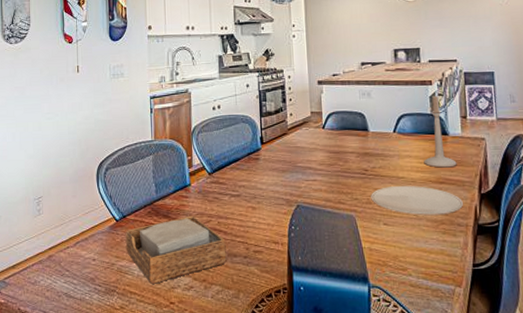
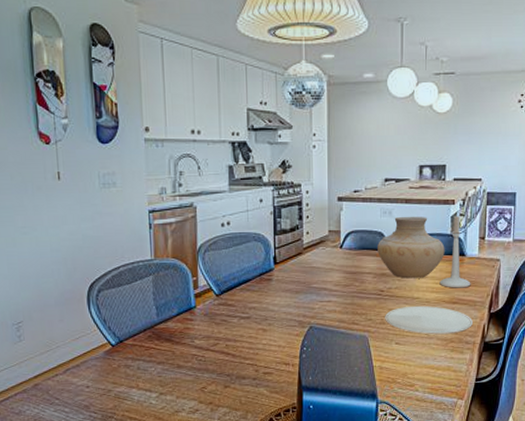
napkin holder: present [125,215,227,284] -> none [122,339,235,409]
vase: none [358,97,427,158] -> present [378,216,445,279]

